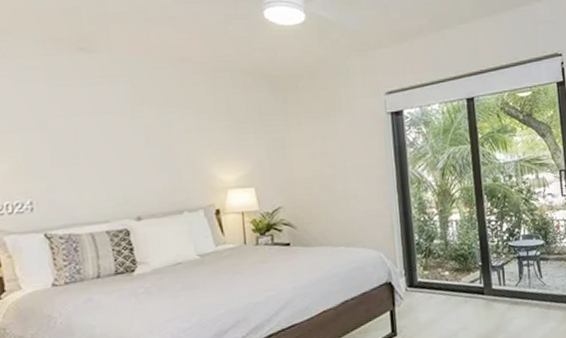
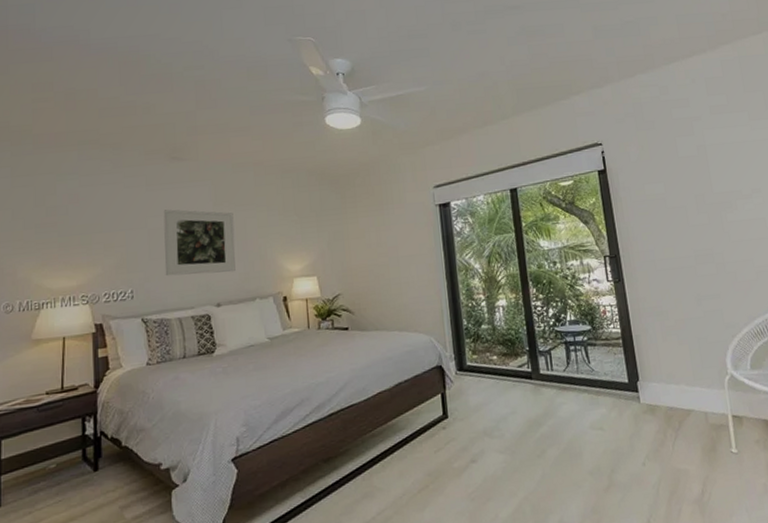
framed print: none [68,109,159,186] -> present [163,209,236,276]

